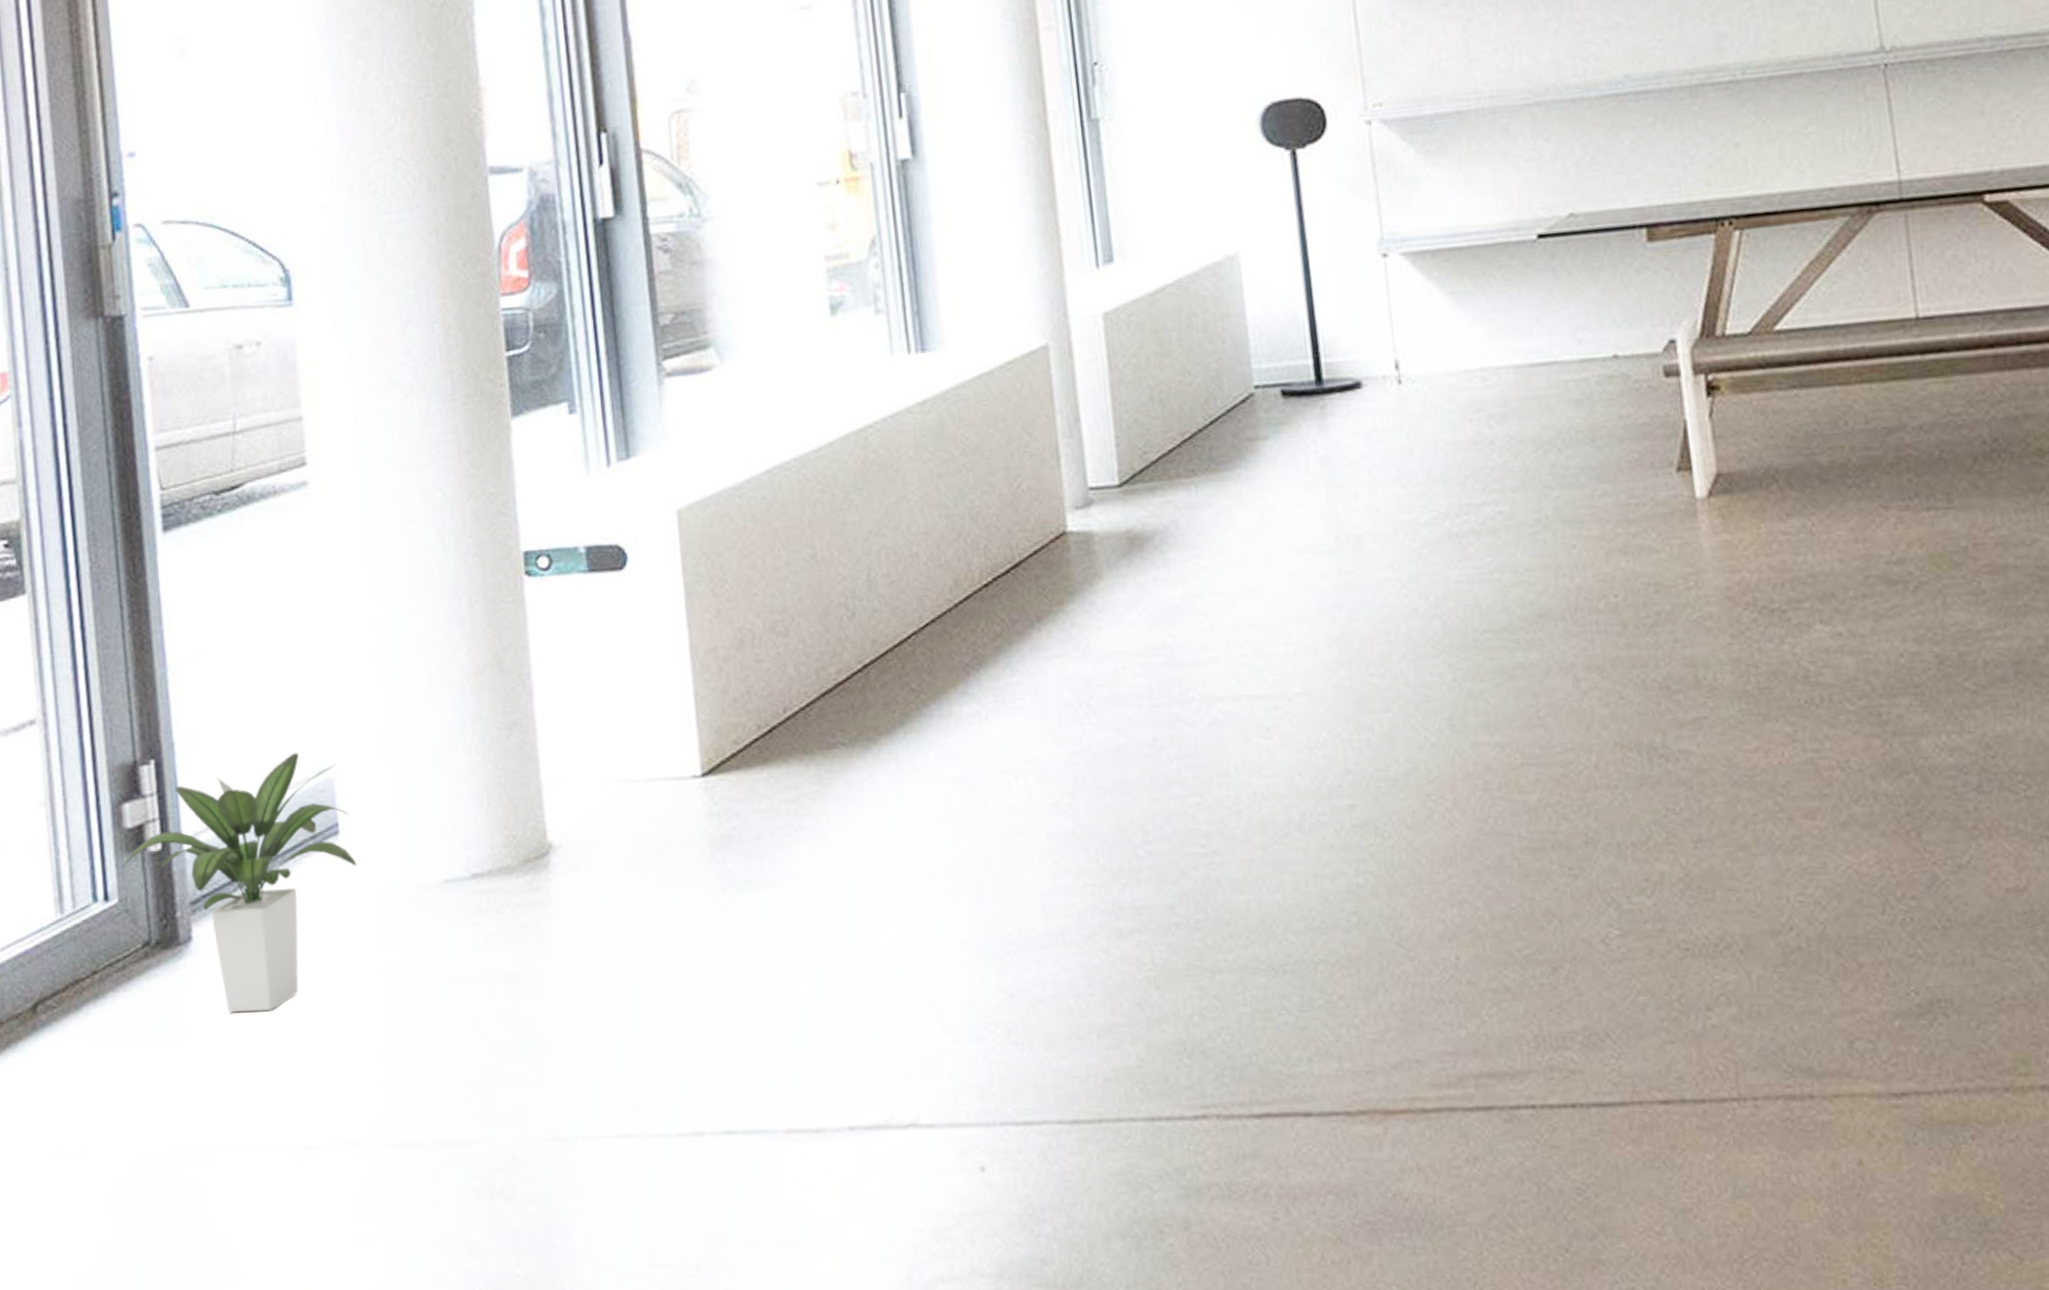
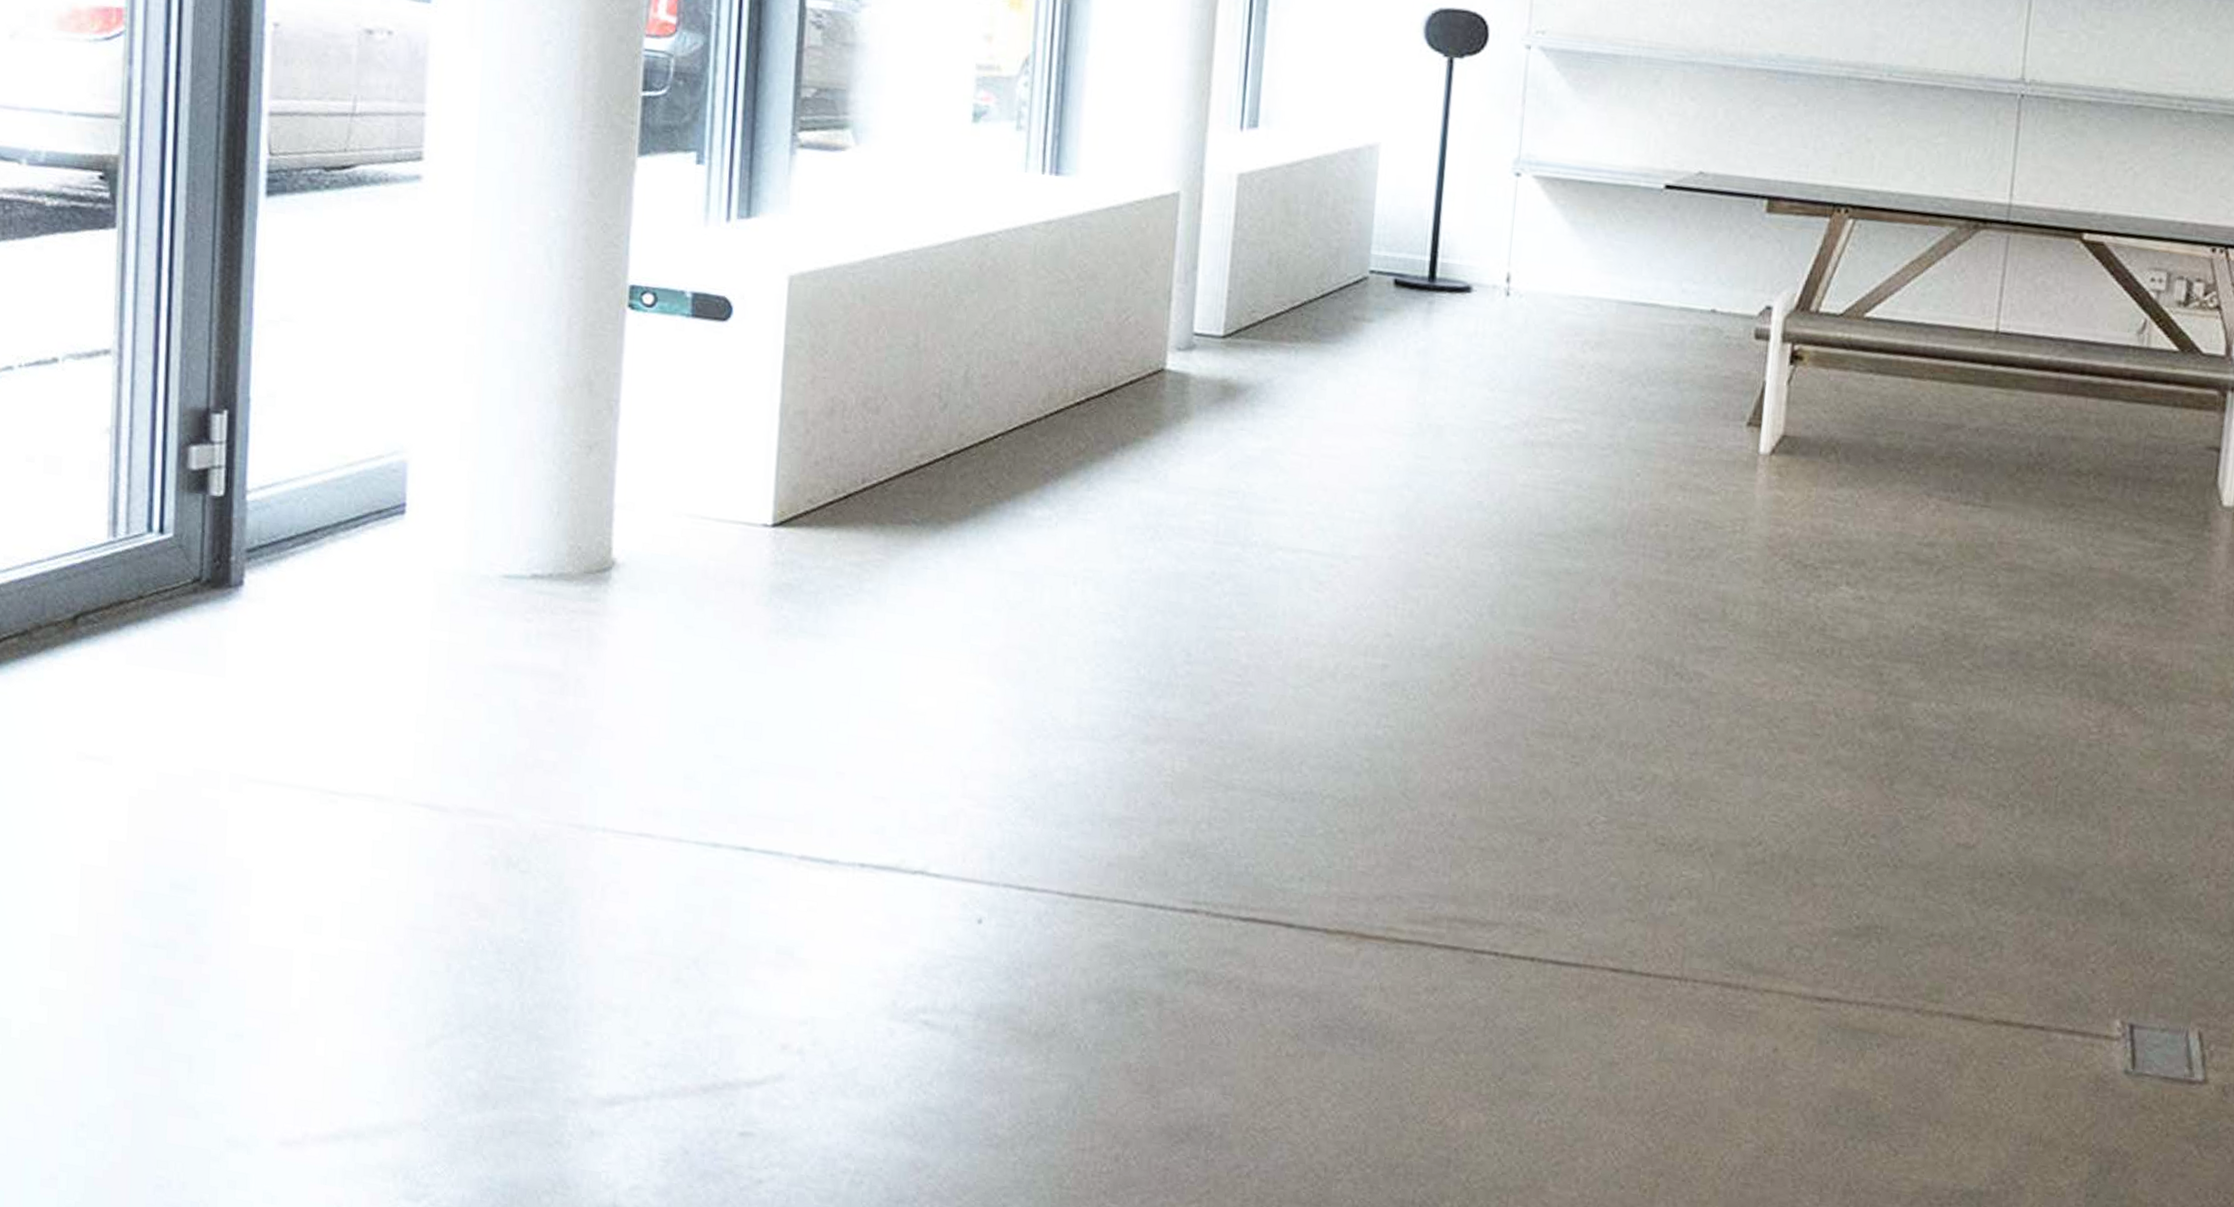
potted plant: present [121,752,357,1012] -> none [181,429,419,664]

